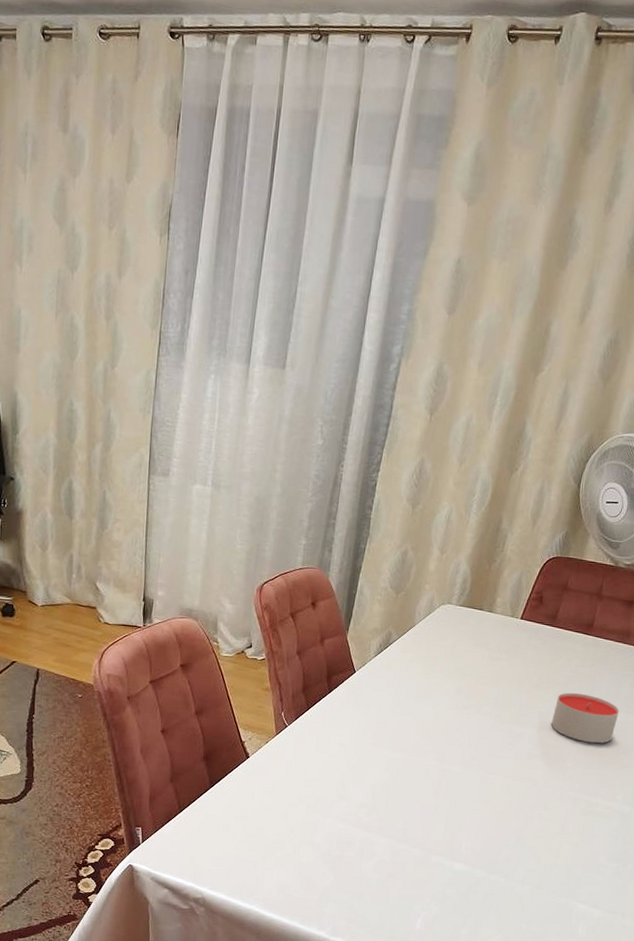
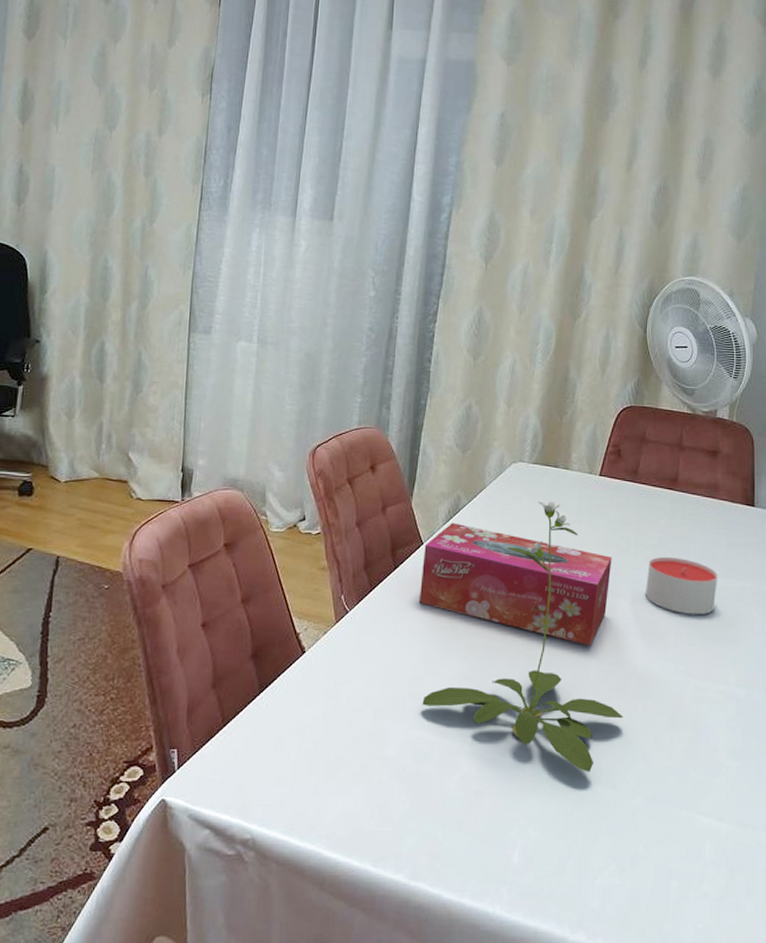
plant: none [347,640,521,865] -> present [422,501,624,772]
tissue box: none [349,655,525,765] -> present [418,522,612,646]

